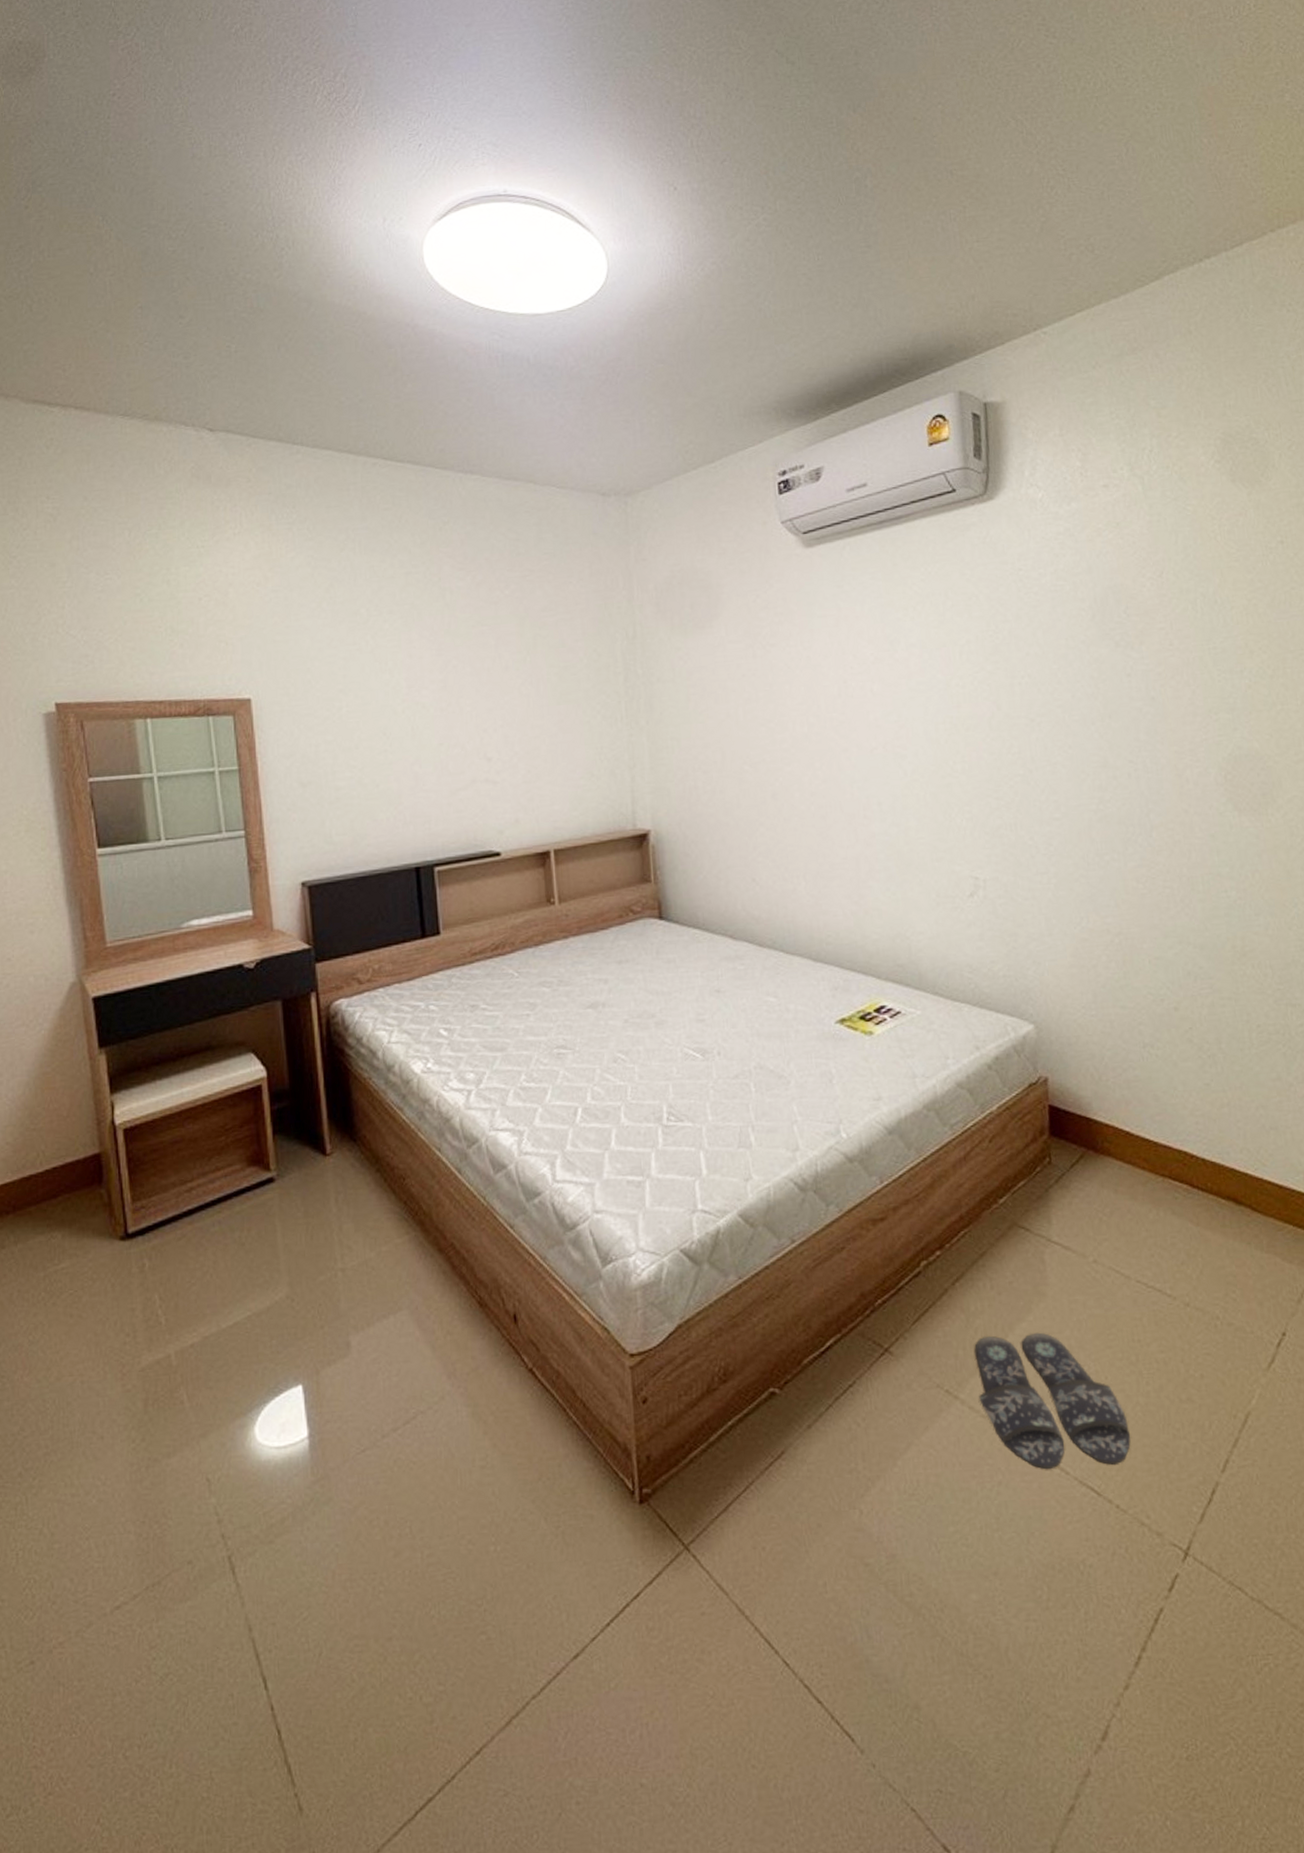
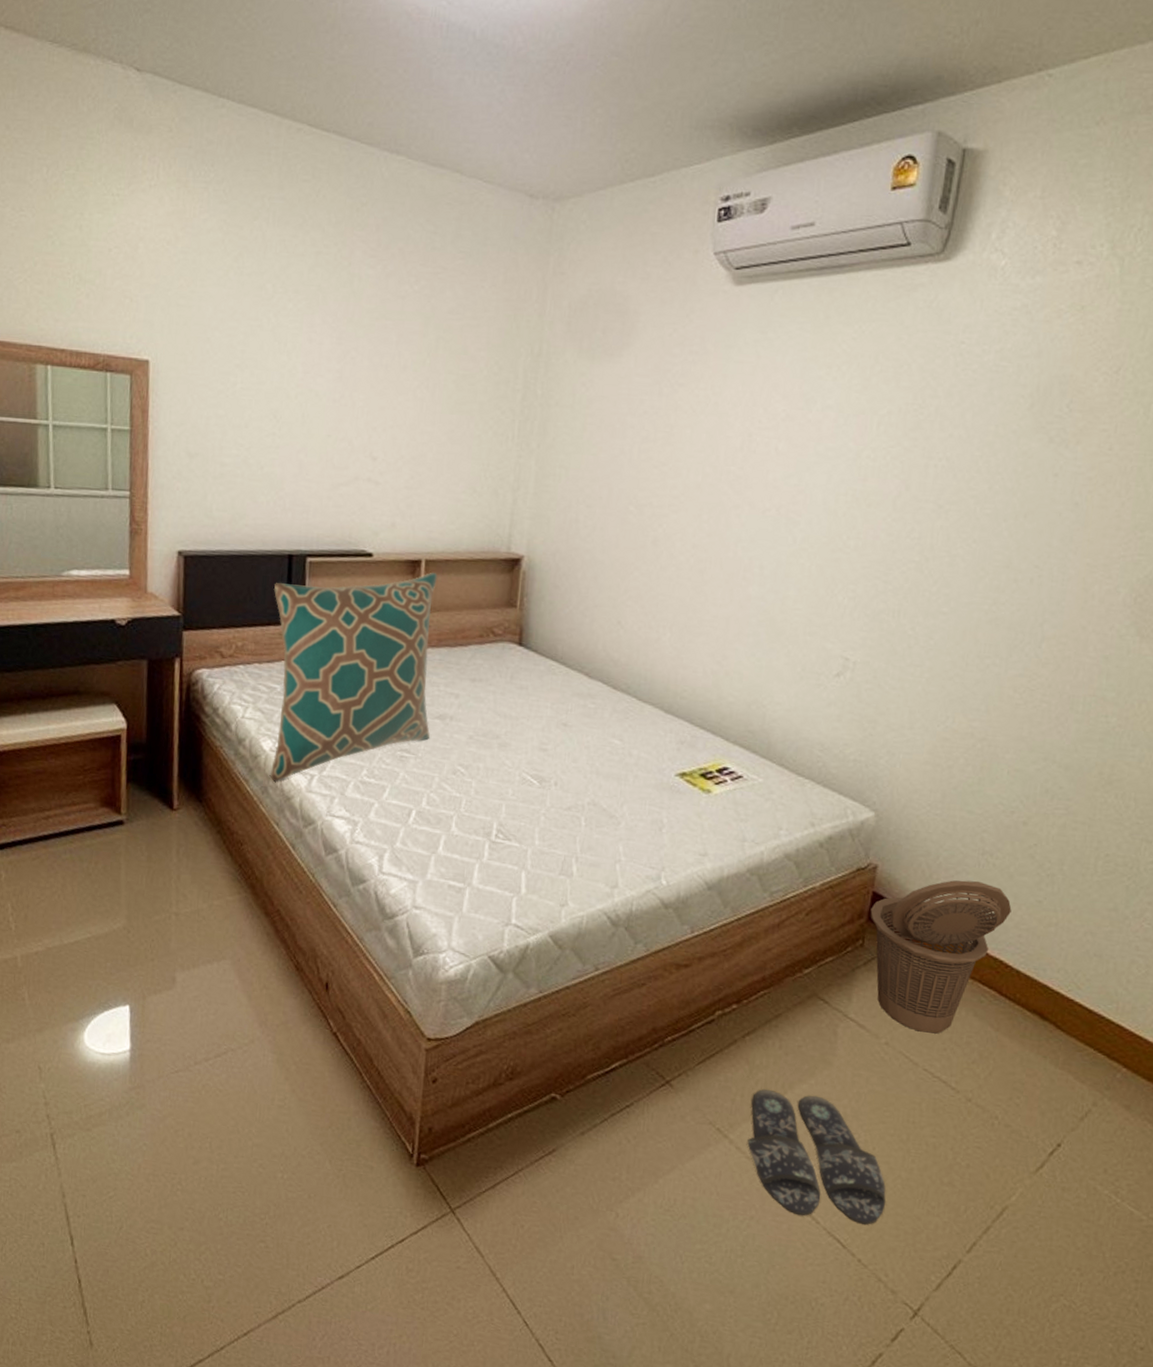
pillow: none [405,860,584,1105] -> present [270,572,438,782]
laundry basket: none [1050,1074,1184,1242] -> present [870,880,1012,1034]

